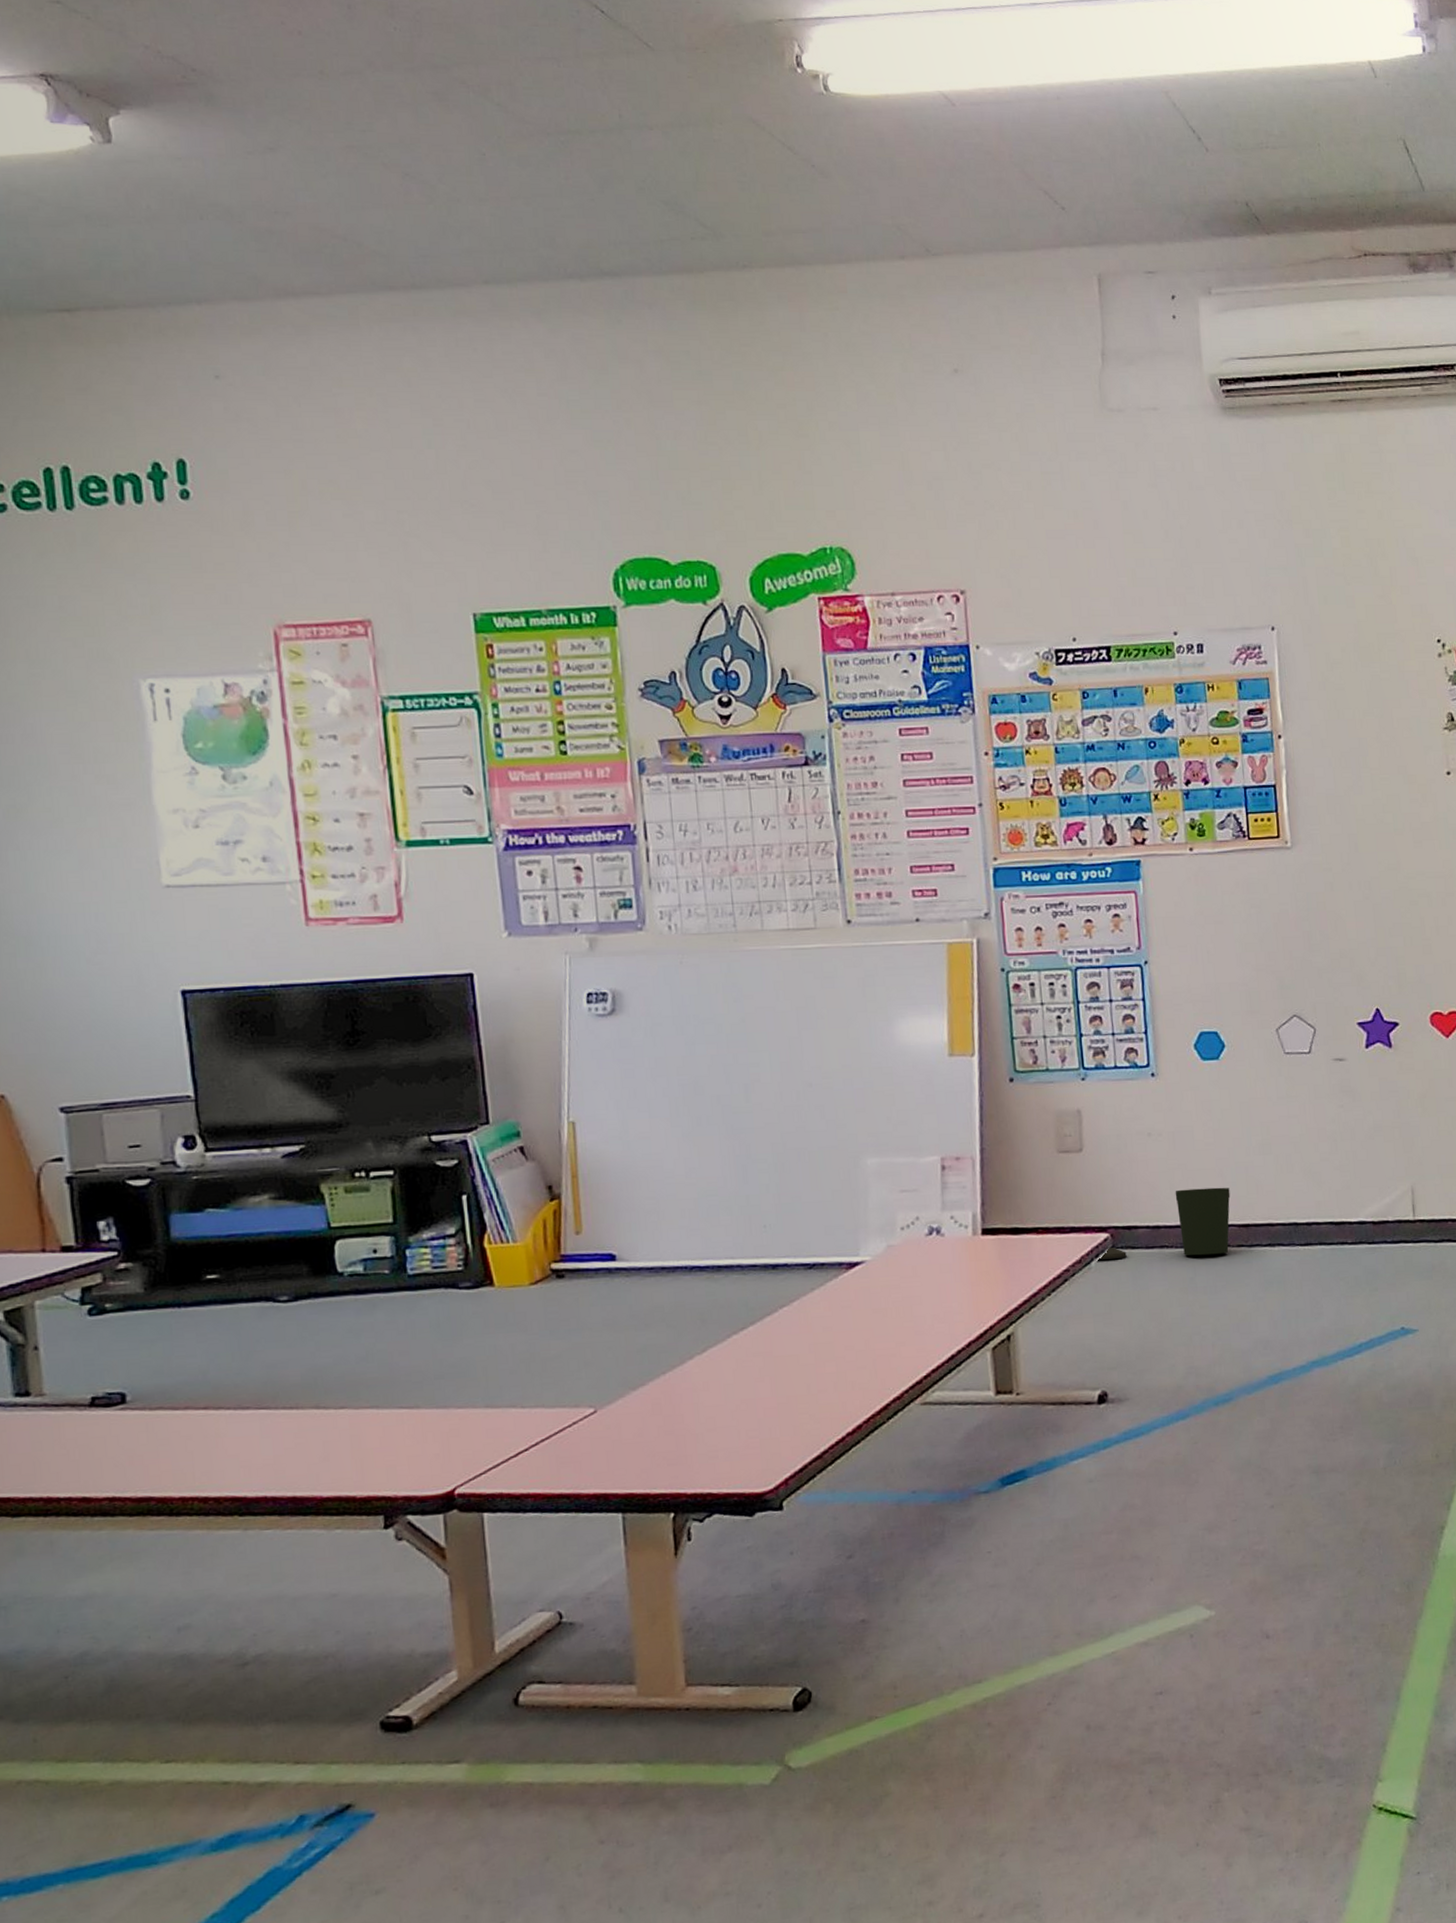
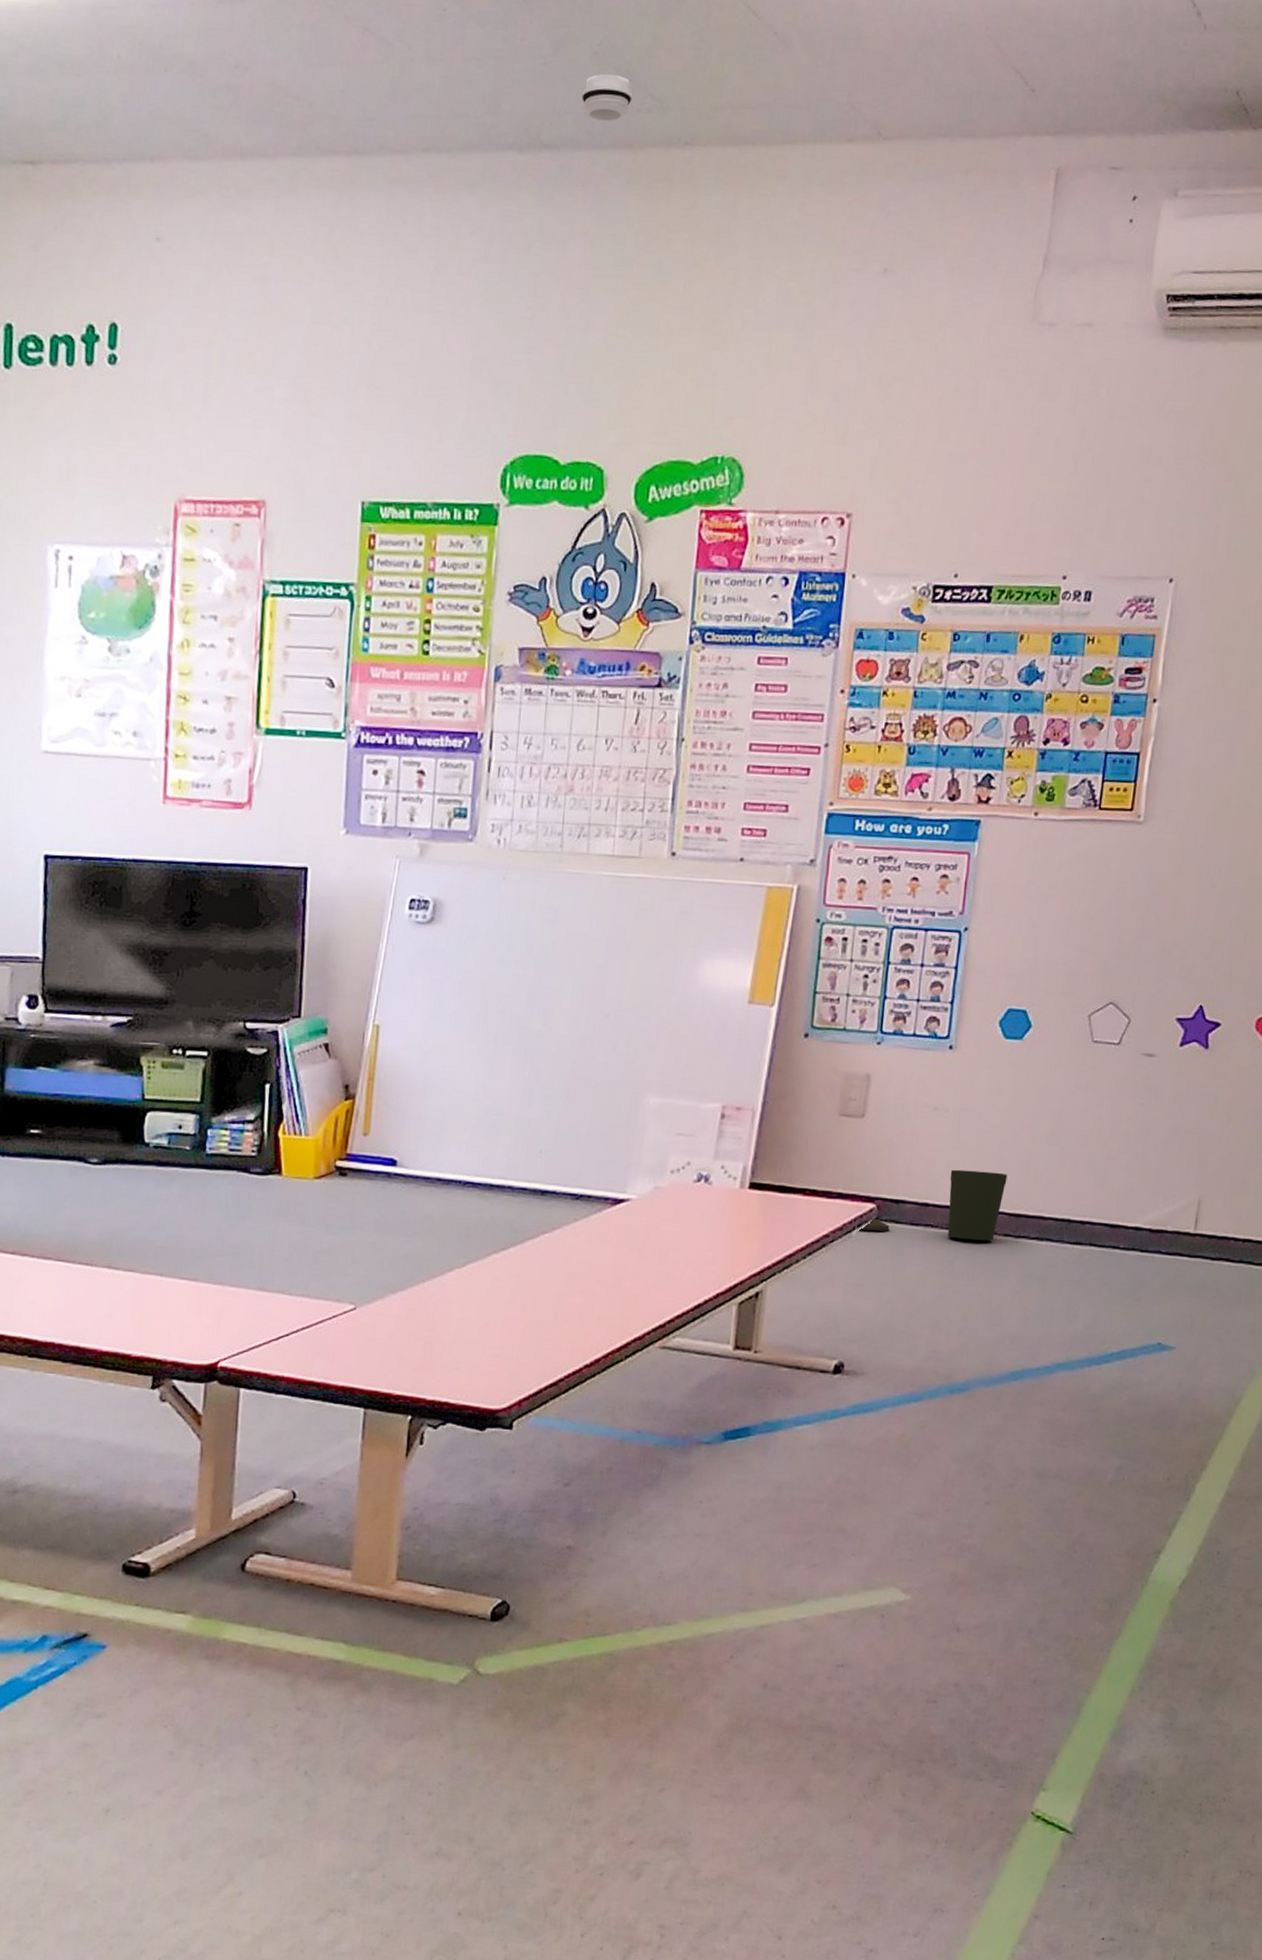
smoke detector: none [634,206,685,249] -> present [582,73,633,121]

